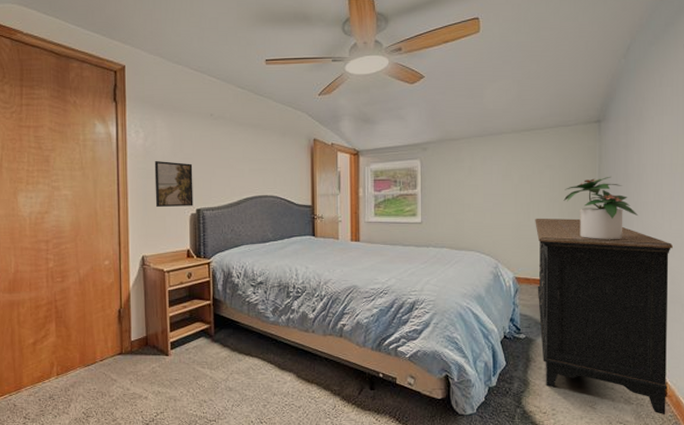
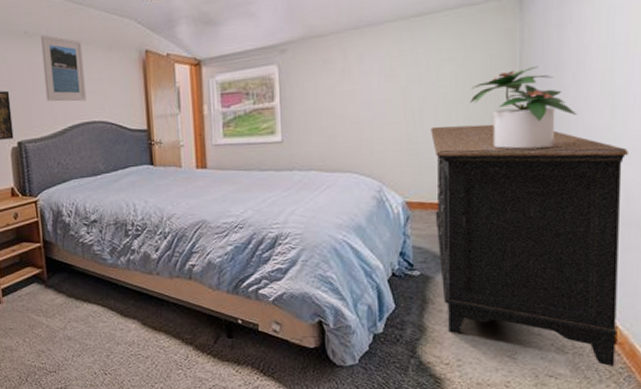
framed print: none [225,118,260,178] -> present [41,35,86,102]

